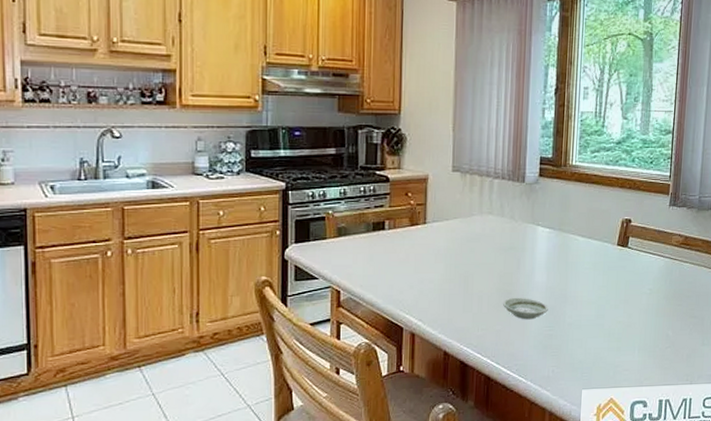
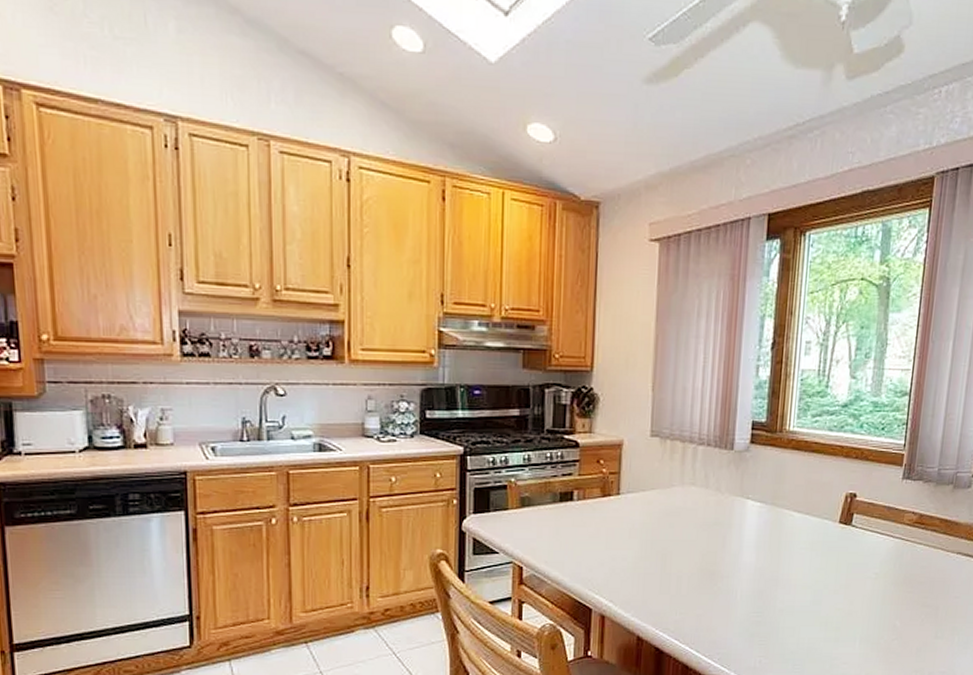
saucer: present [502,297,548,320] -> none [704,578,757,604]

